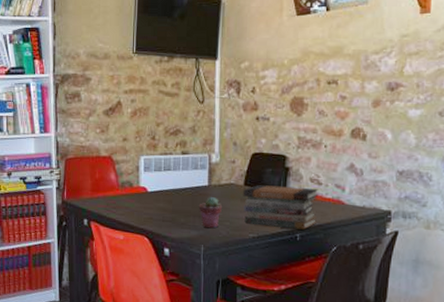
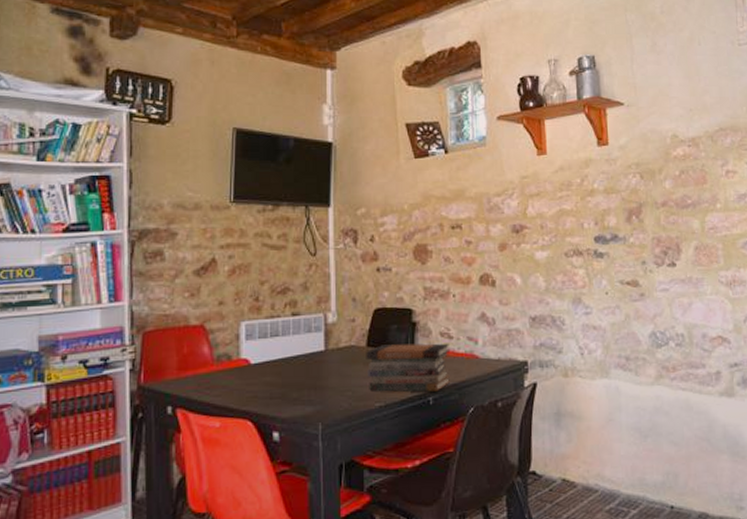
potted succulent: present [198,196,223,229] -> none [314,362,343,402]

